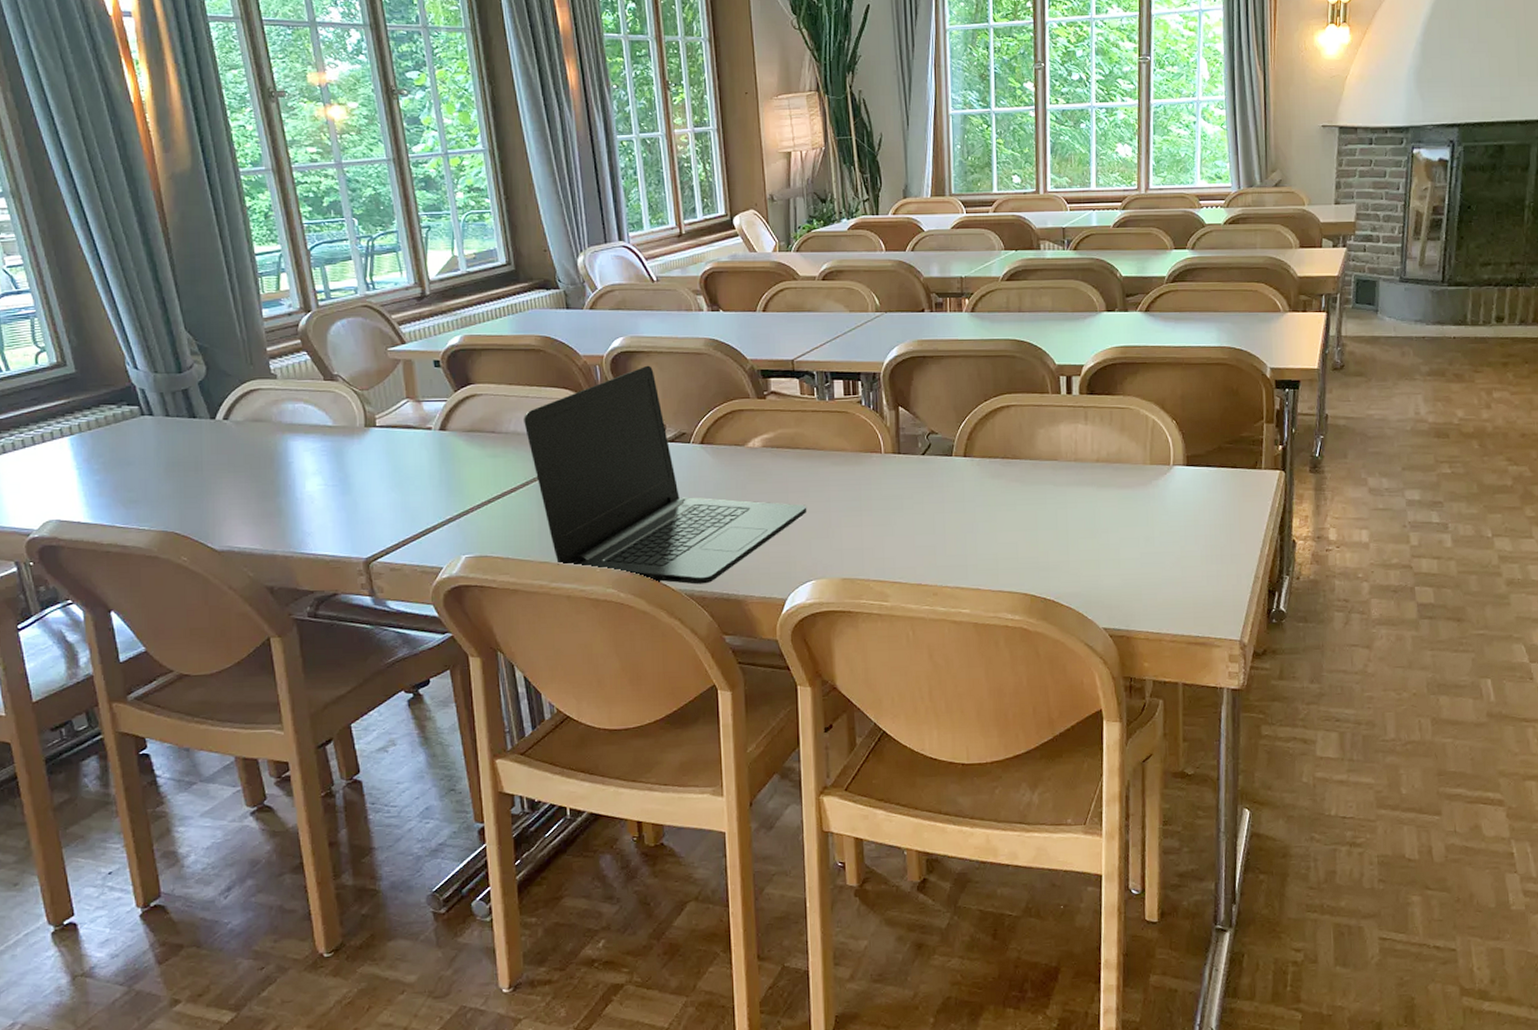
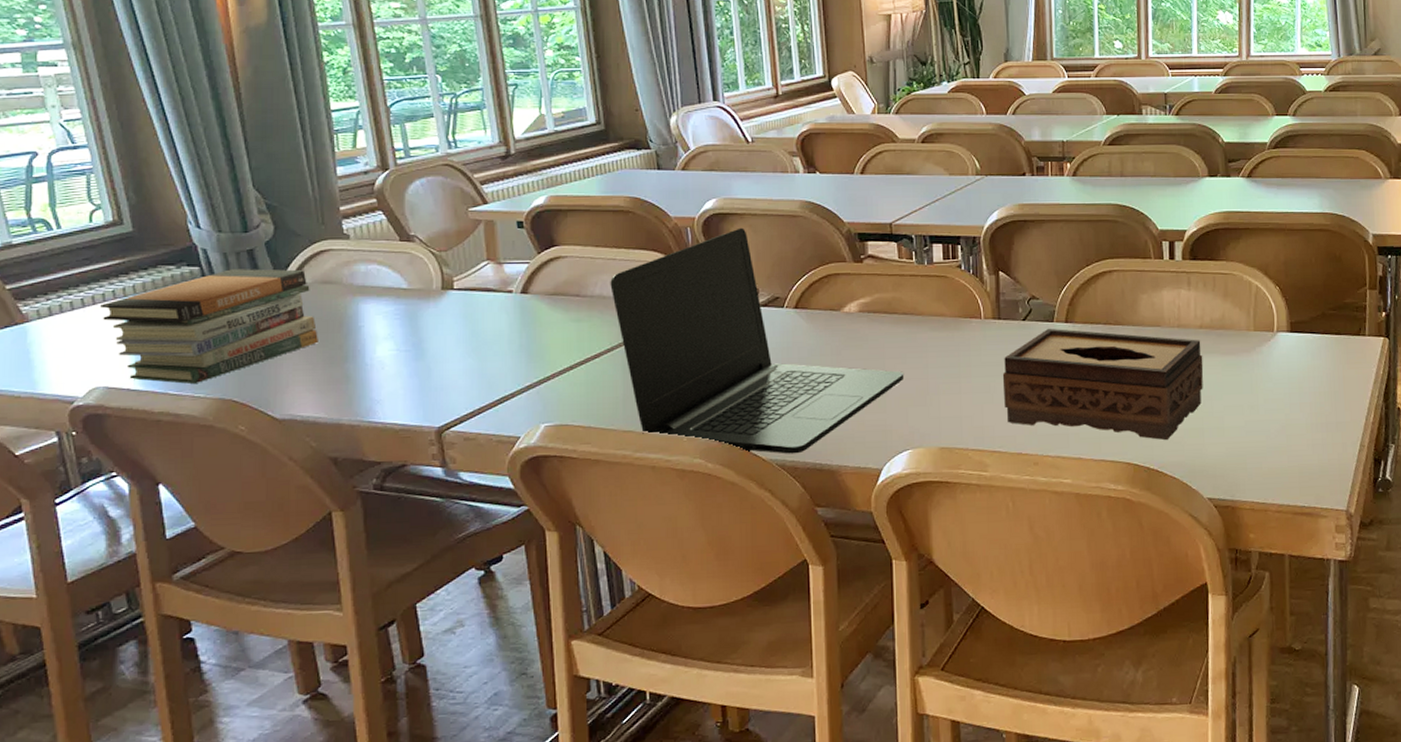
book stack: none [49,407,251,518] -> present [100,269,318,385]
tissue box: none [902,462,1100,571] -> present [1002,328,1204,440]

